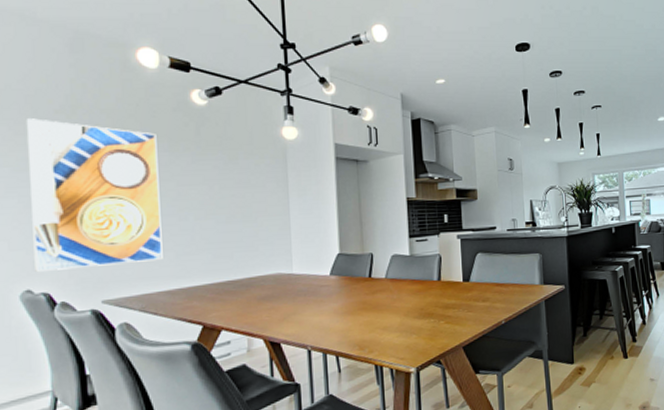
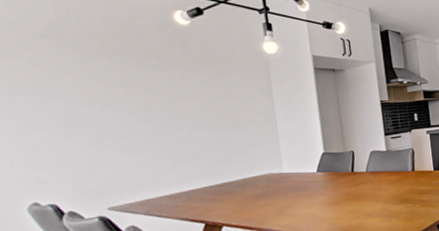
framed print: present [25,118,163,272] -> none [13,43,162,186]

